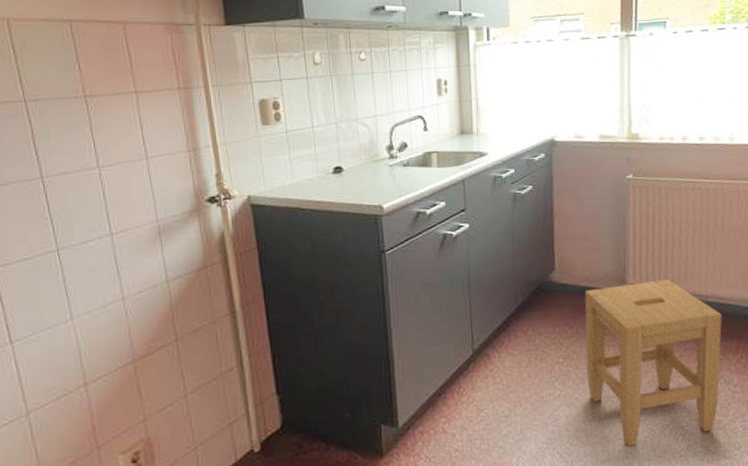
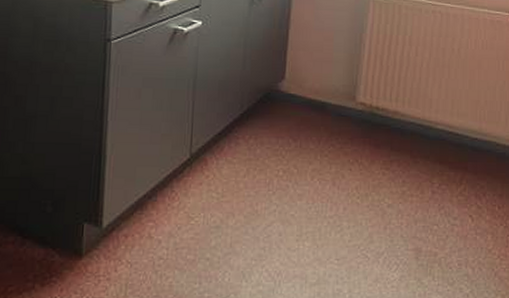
stool: present [584,279,722,447] -> none [305,101,449,272]

